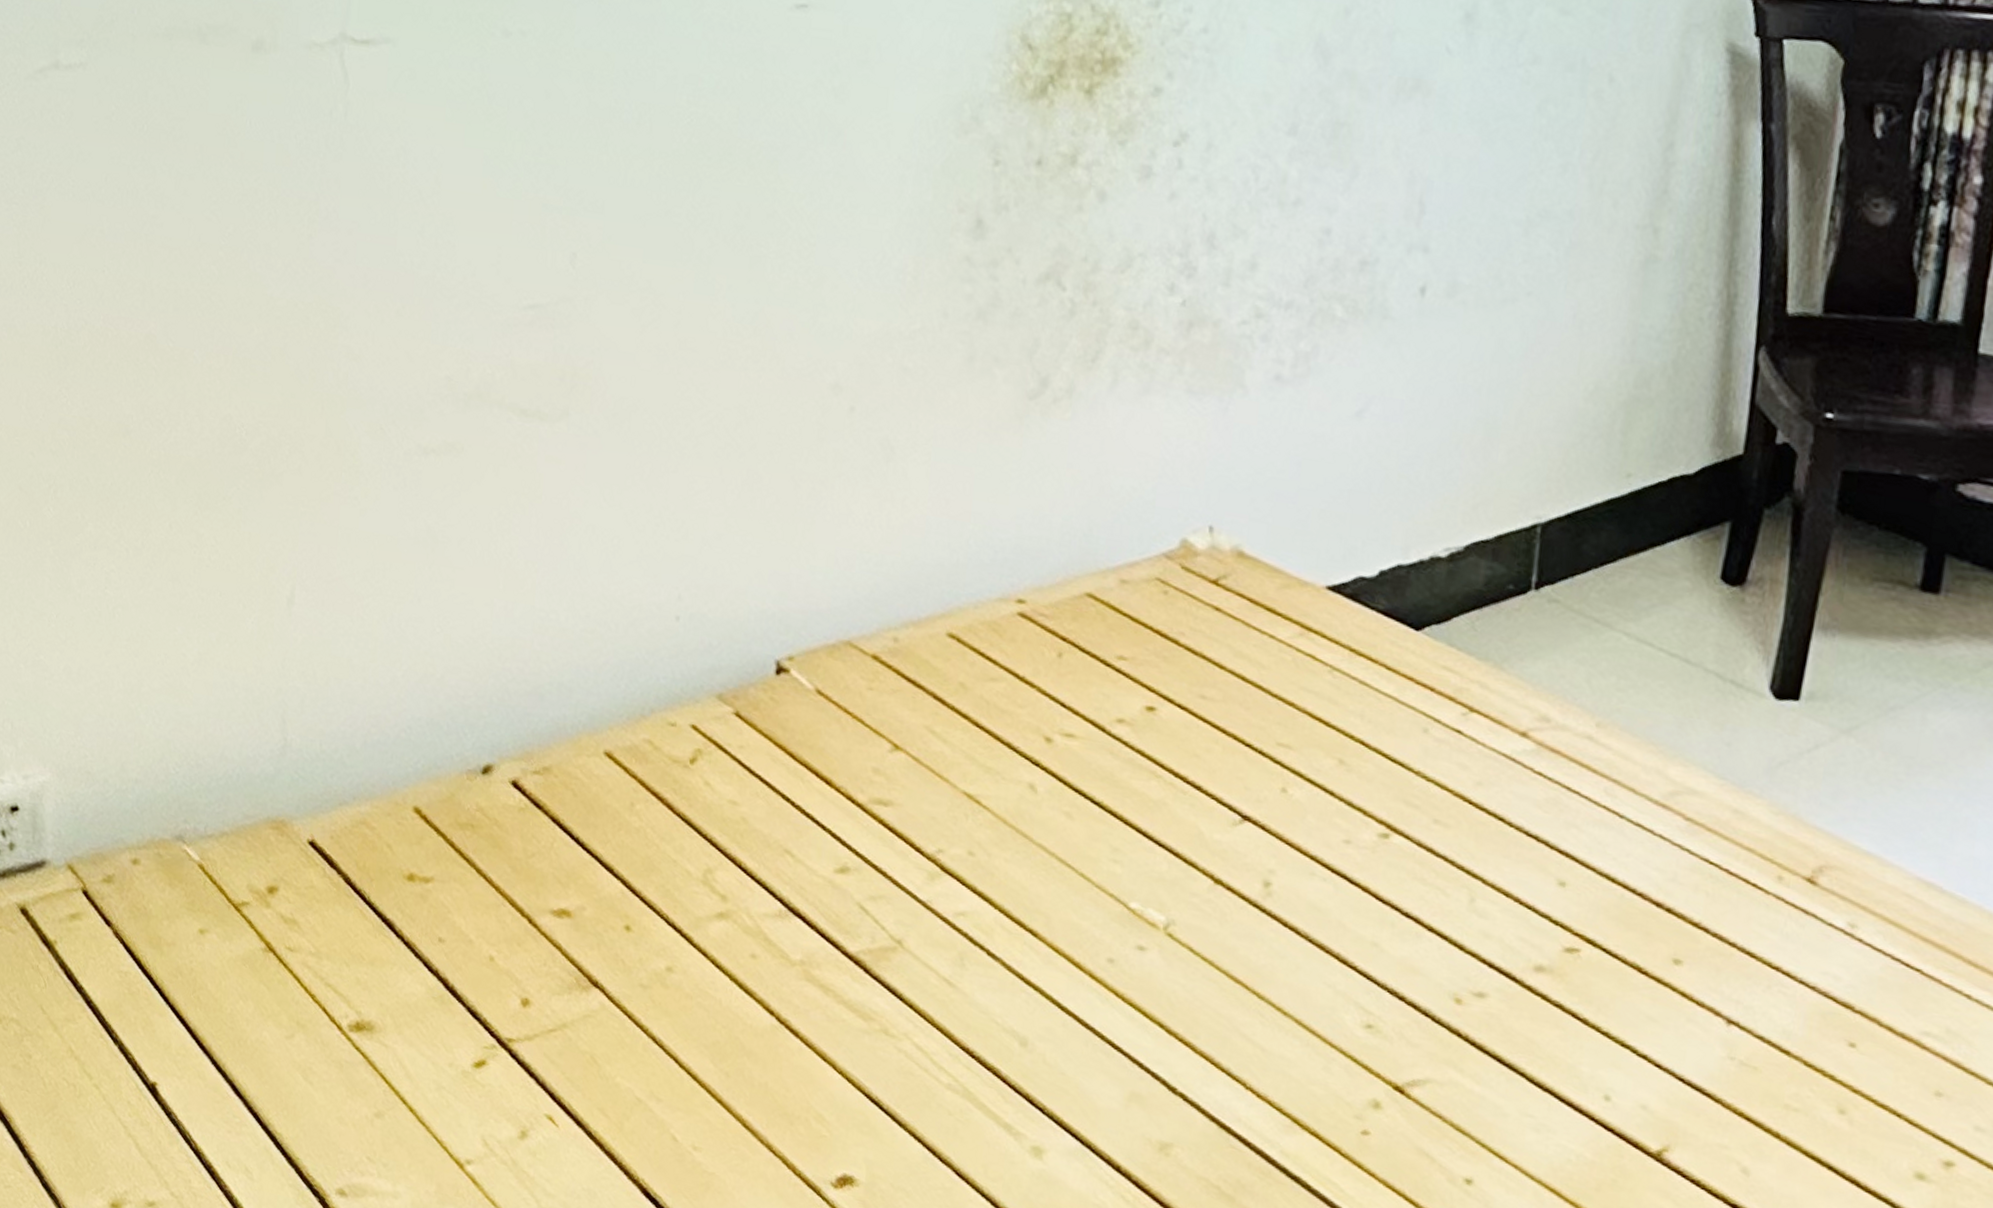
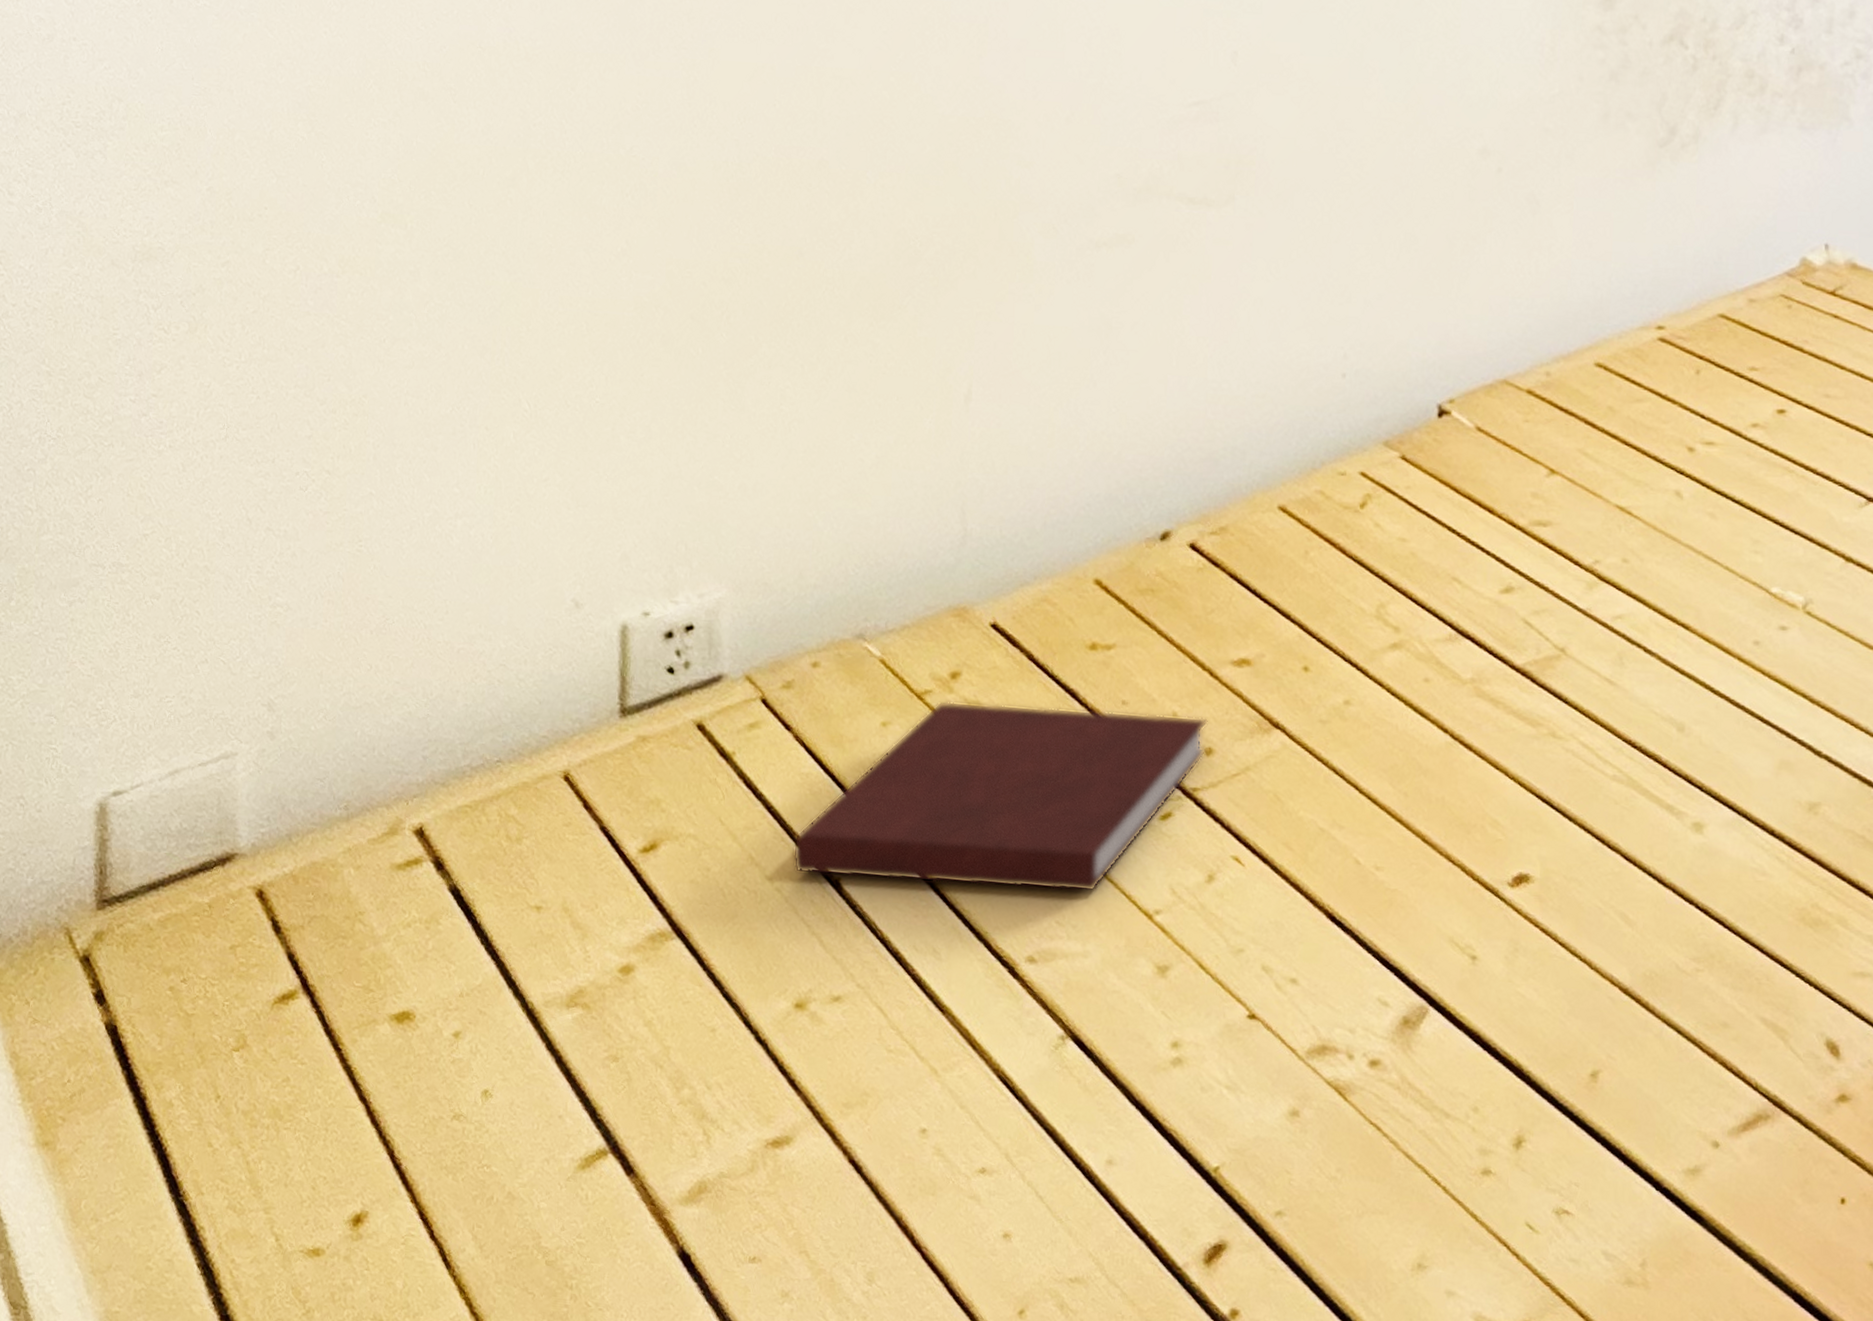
notebook: none [110,915,525,1132] -> present [792,700,1208,892]

